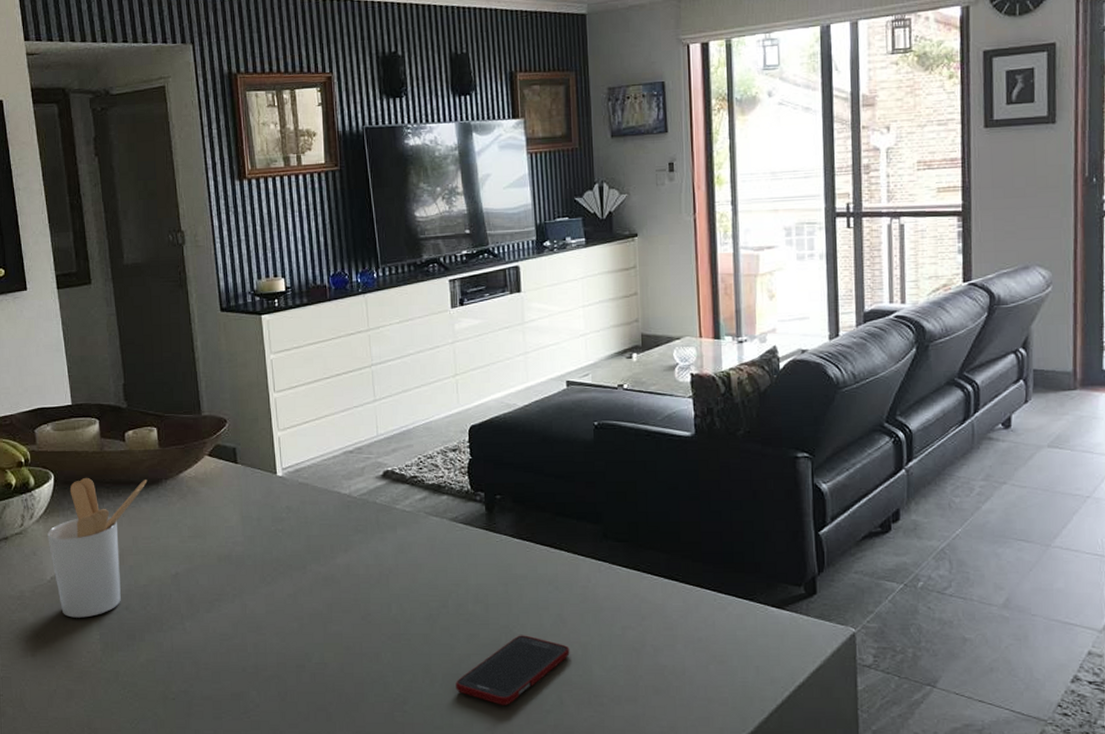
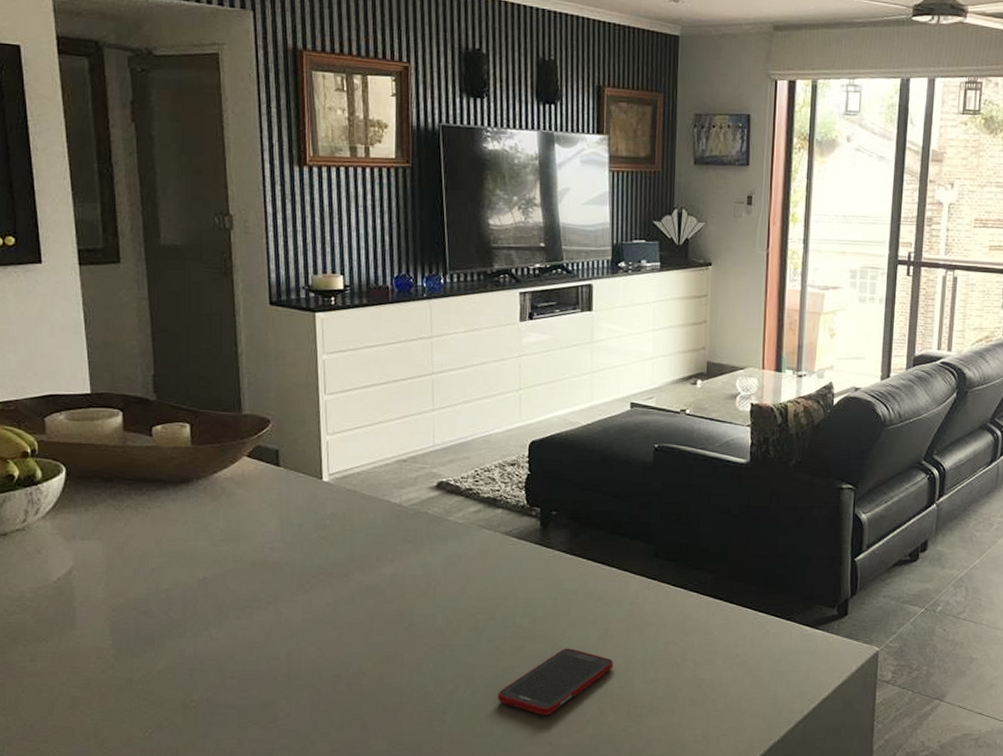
utensil holder: present [47,477,147,618] -> none [55,472,175,622]

